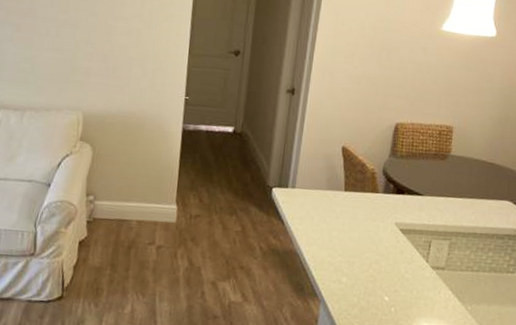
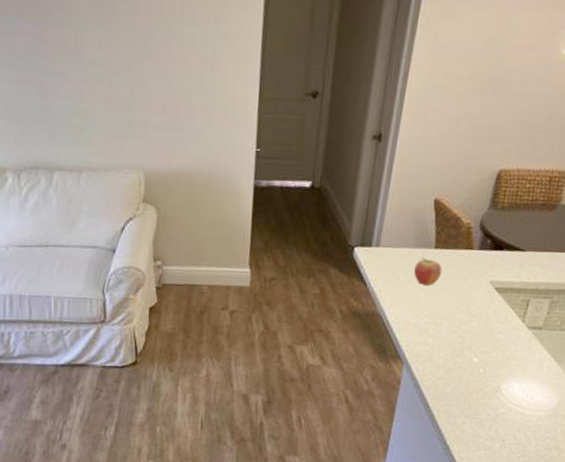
fruit: none [326,198,352,226] -> present [413,257,442,286]

